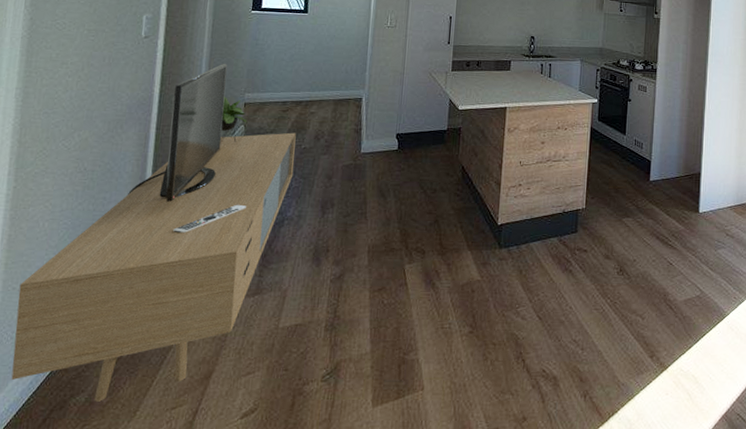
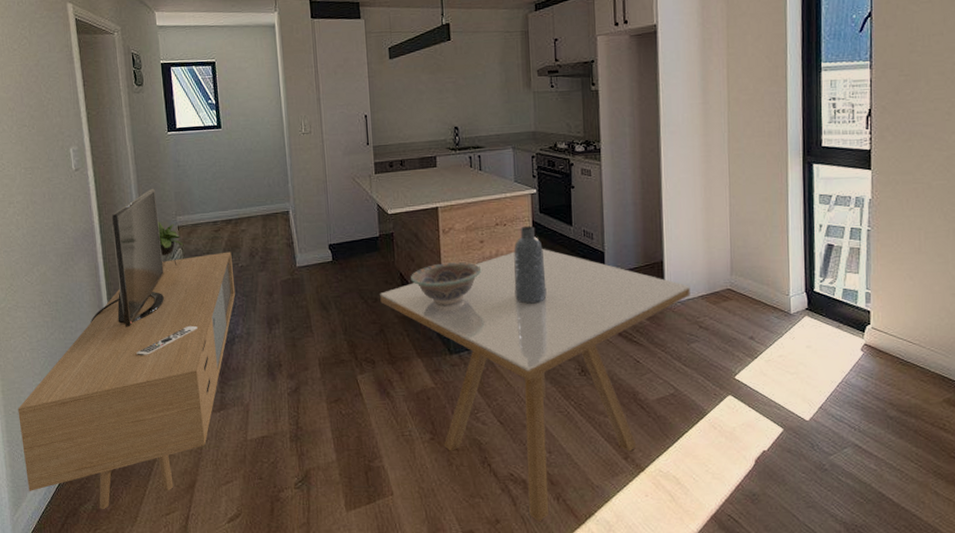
dining table: none [439,154,722,420] -> present [380,249,691,522]
decorative bowl: none [472,160,540,199] -> present [411,262,482,304]
vase: none [567,131,598,204] -> present [513,225,547,304]

